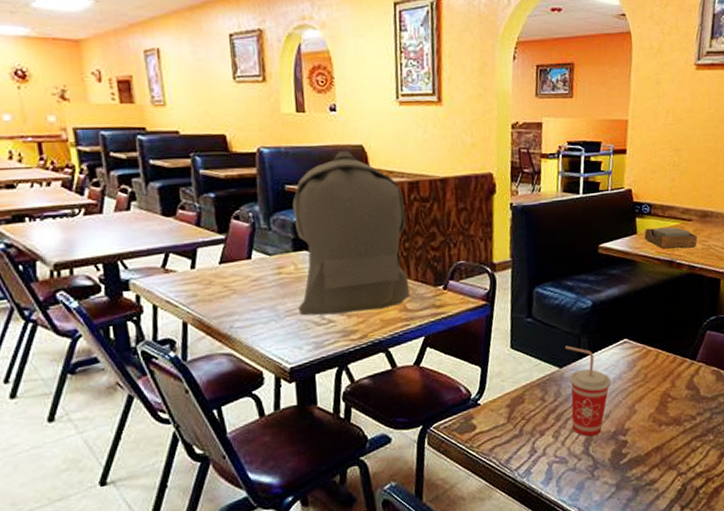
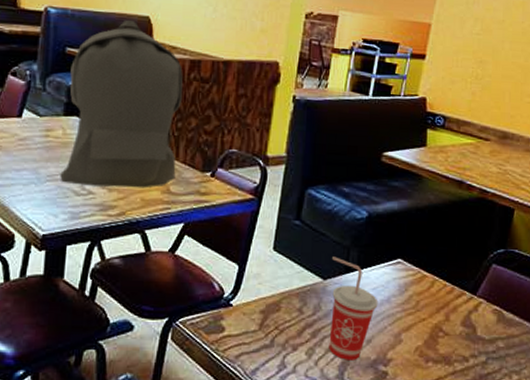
napkin holder: present [644,227,698,249] -> none [433,142,493,170]

